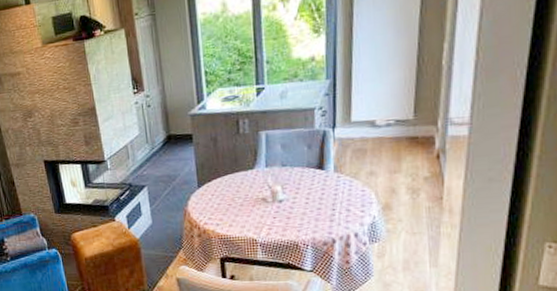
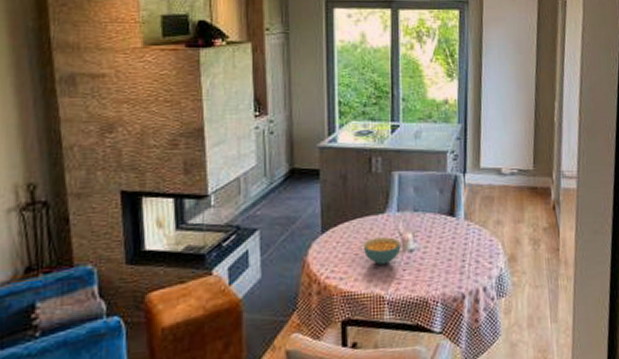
cereal bowl: none [235,189,271,213] -> present [363,237,401,265]

